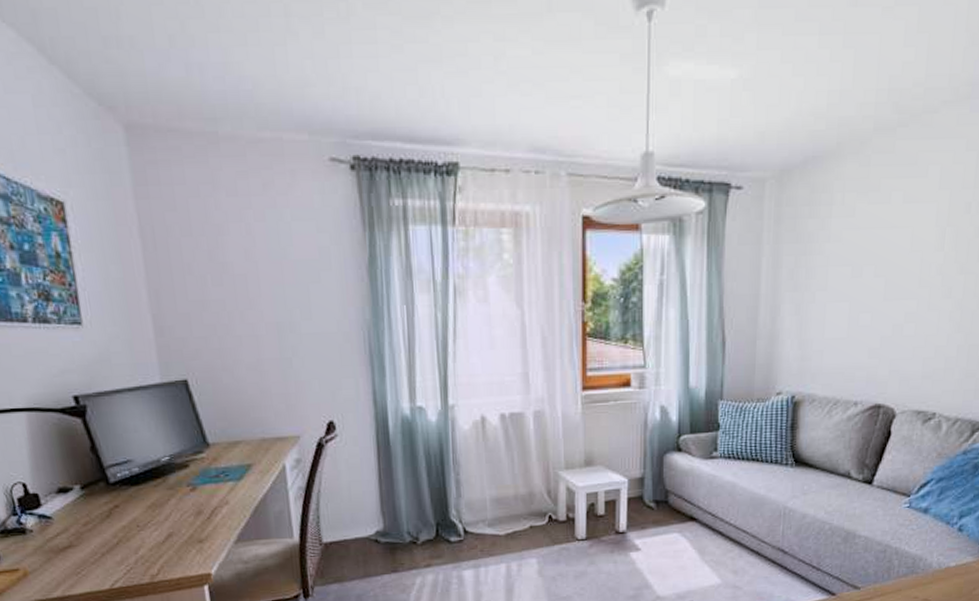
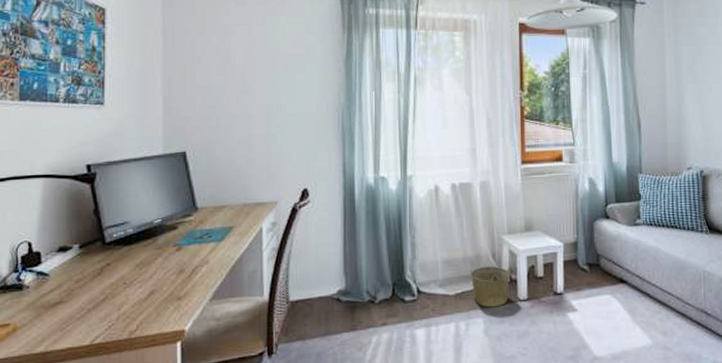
basket: none [523,504,567,548] -> present [471,266,510,308]

